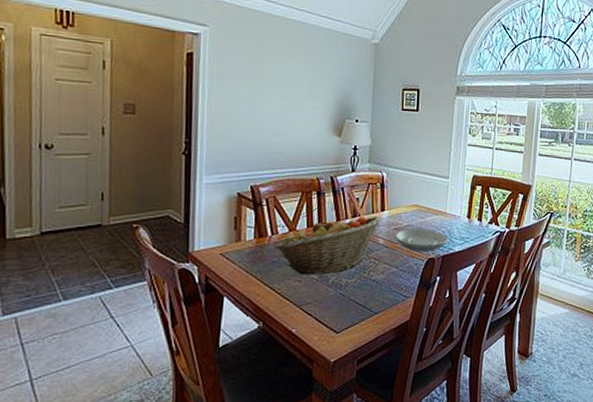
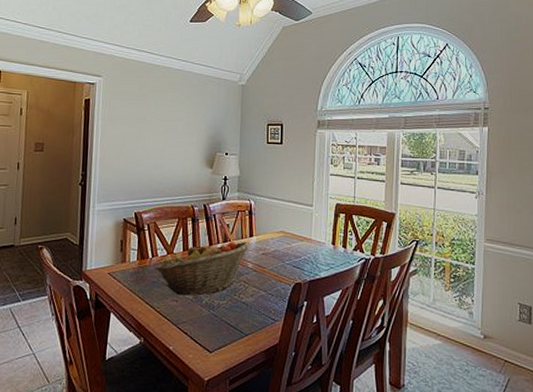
plate: present [394,228,448,251] -> none [262,254,313,276]

